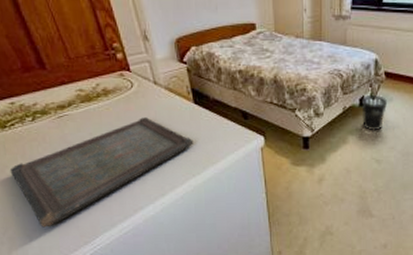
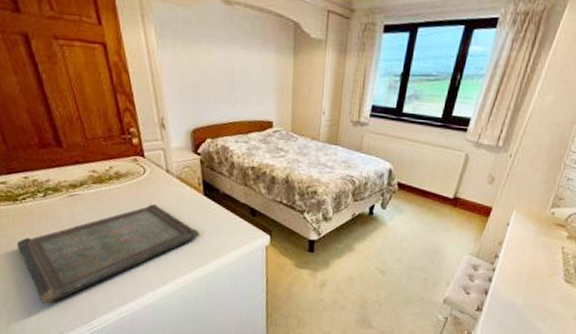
wastebasket: present [361,94,387,131] -> none [370,203,397,241]

